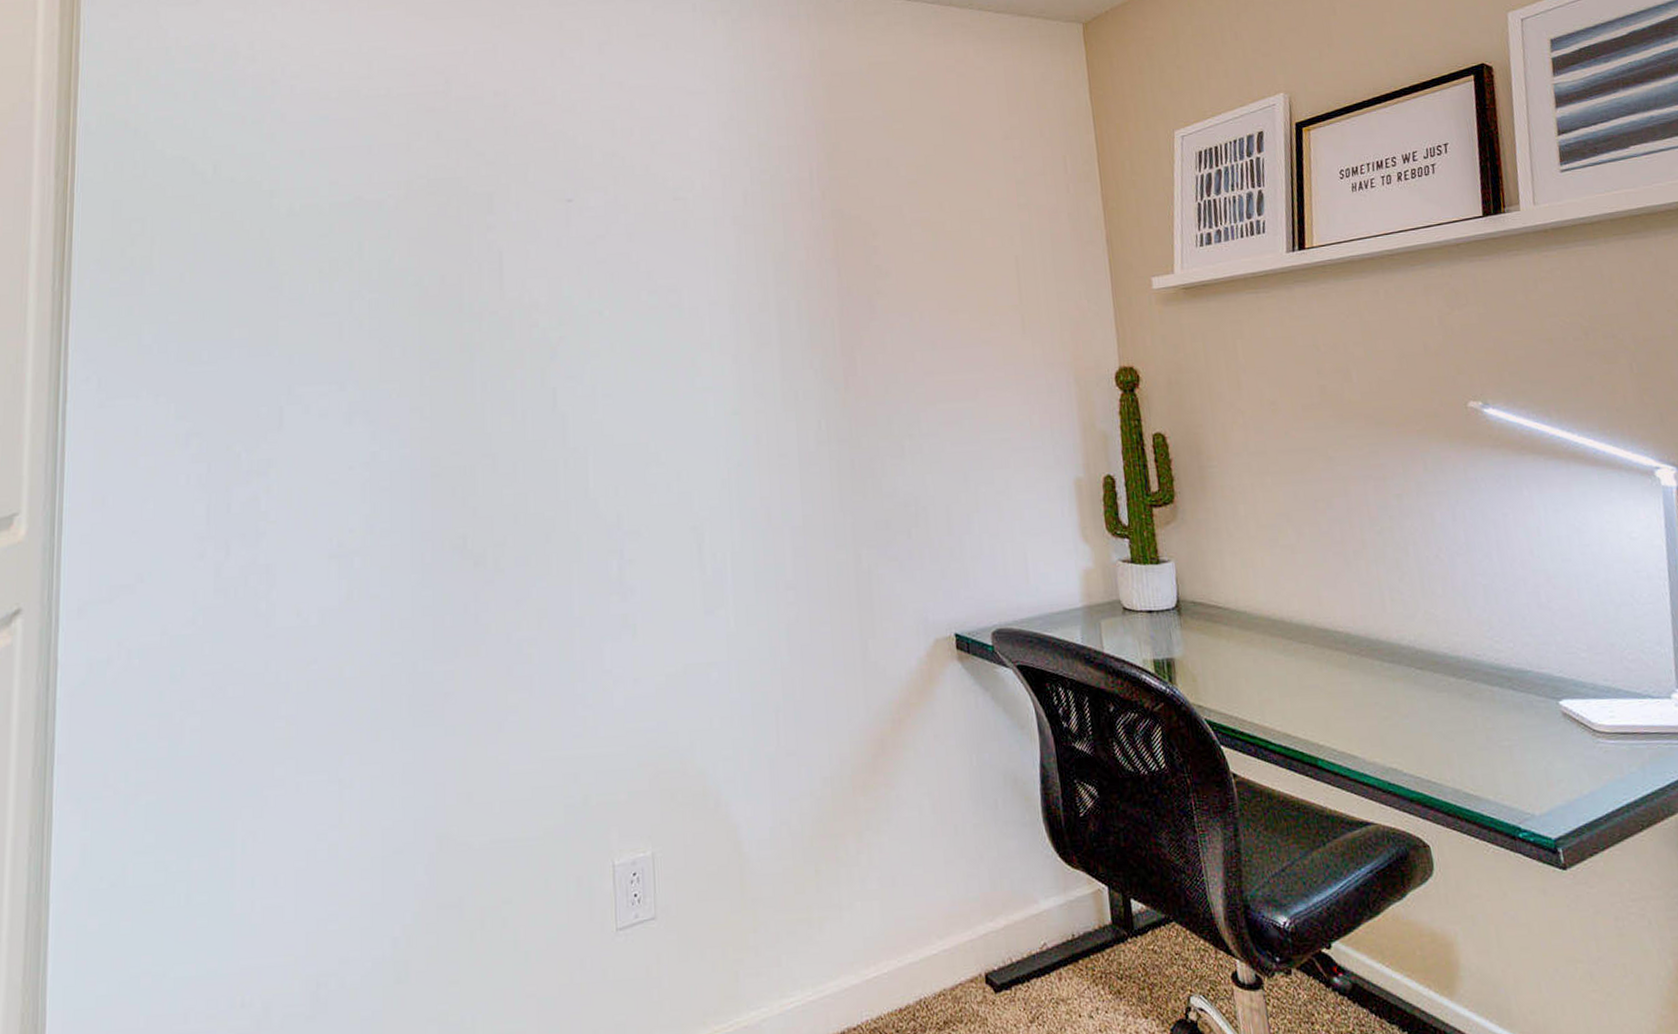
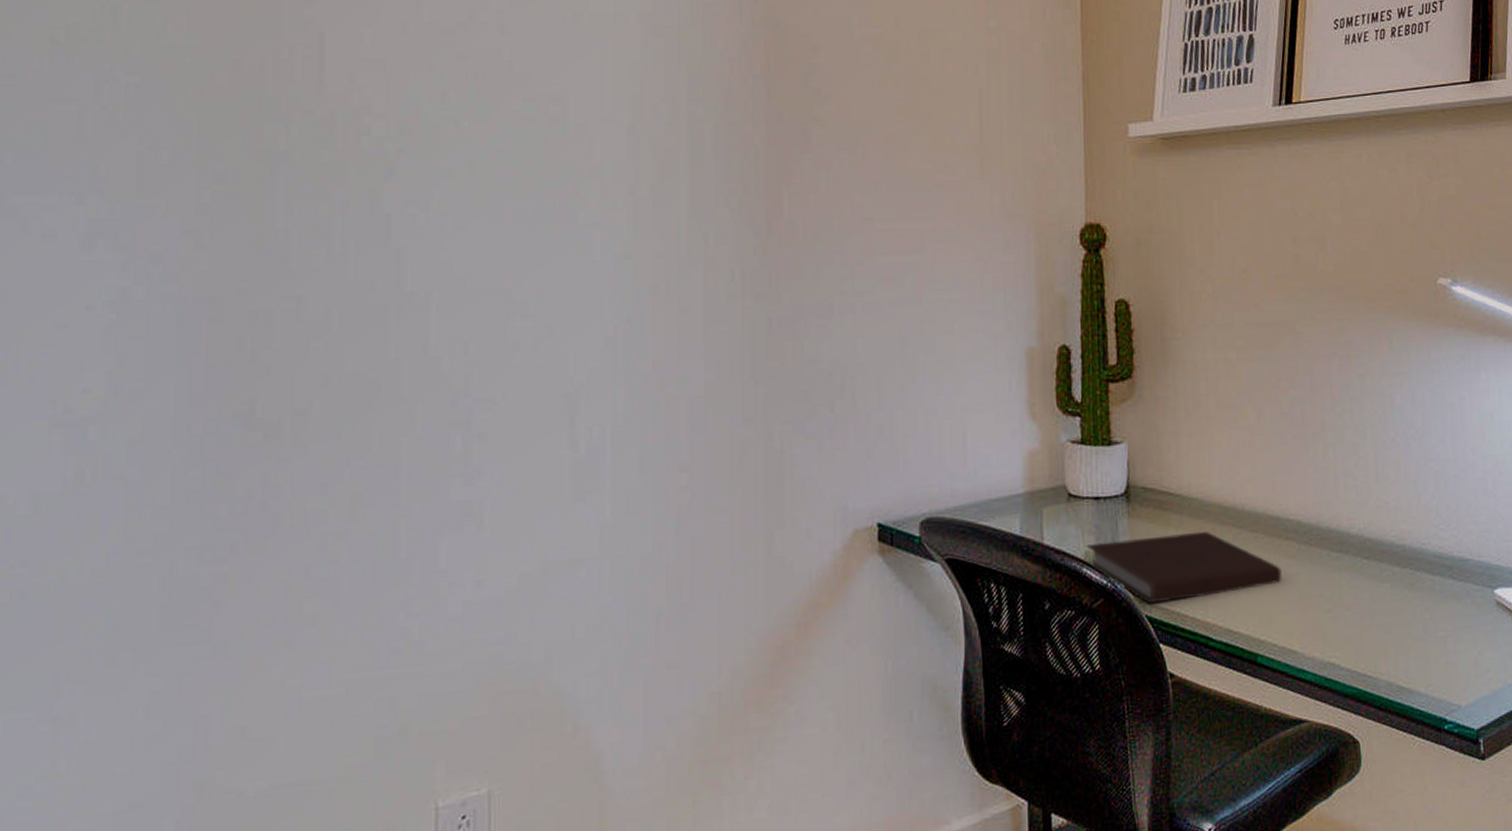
notebook: none [1142,641,1336,709] -> present [1085,531,1282,604]

